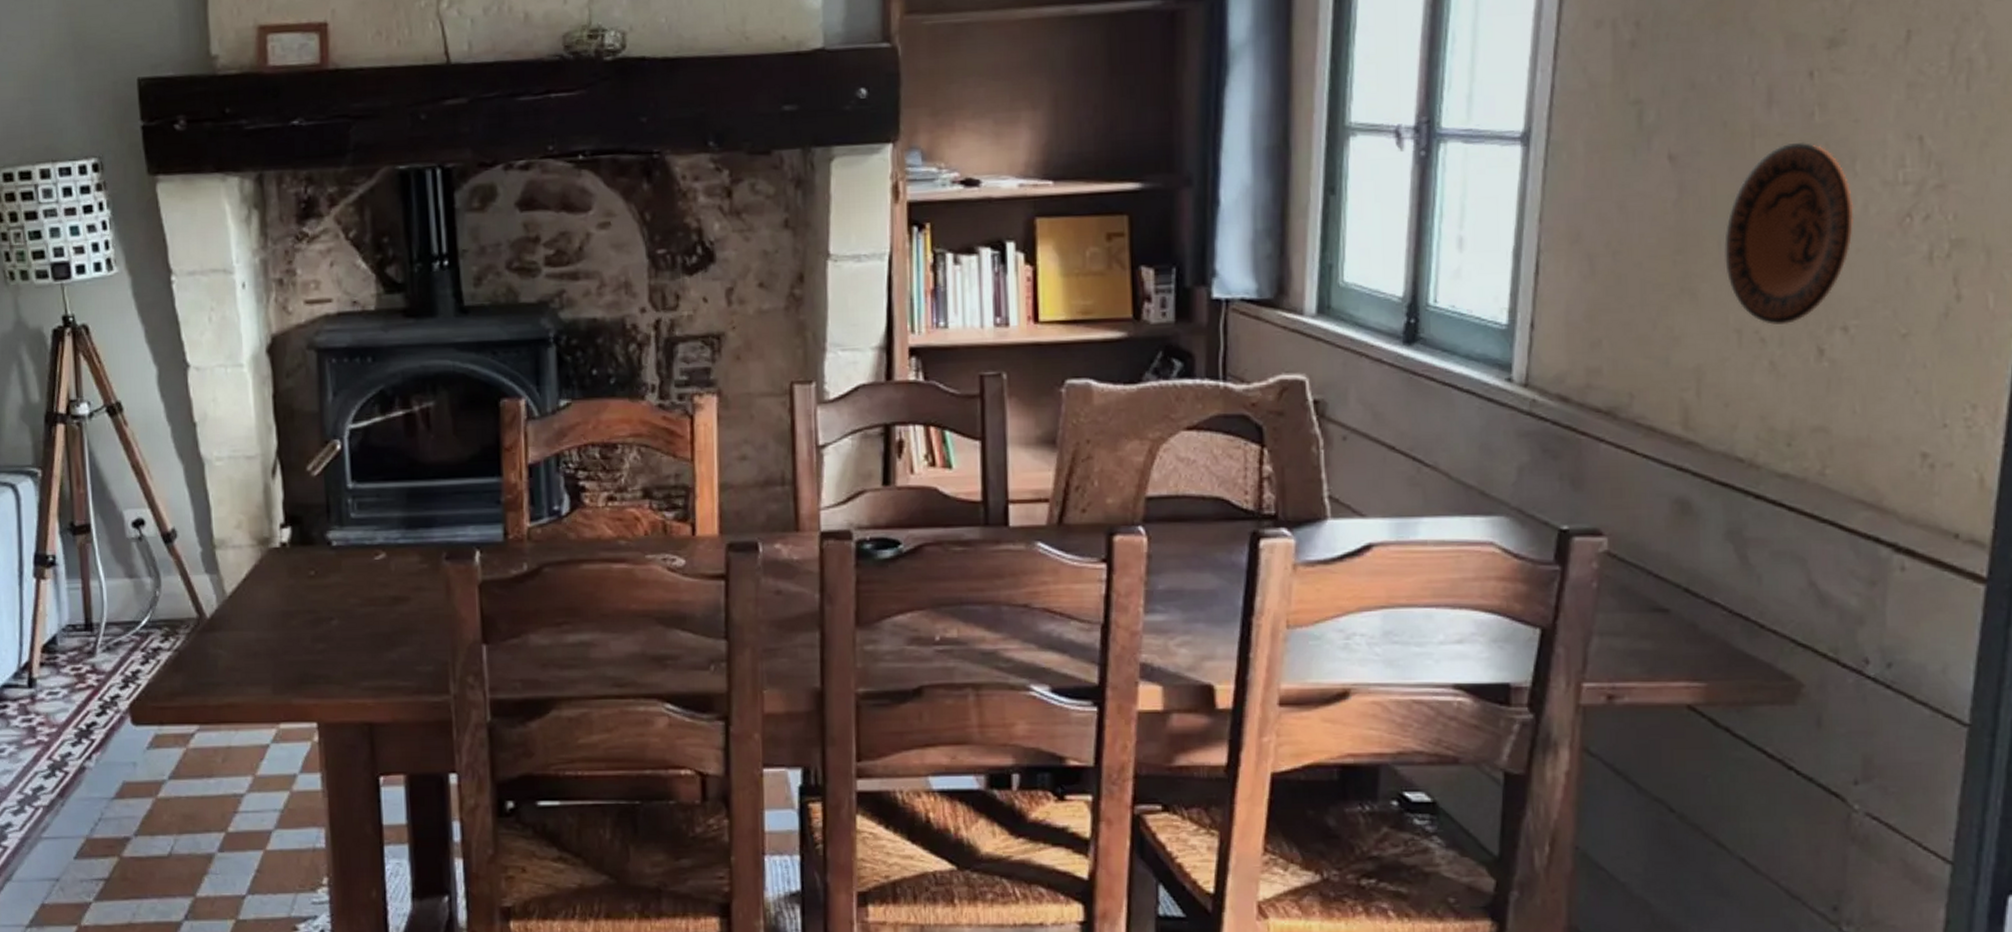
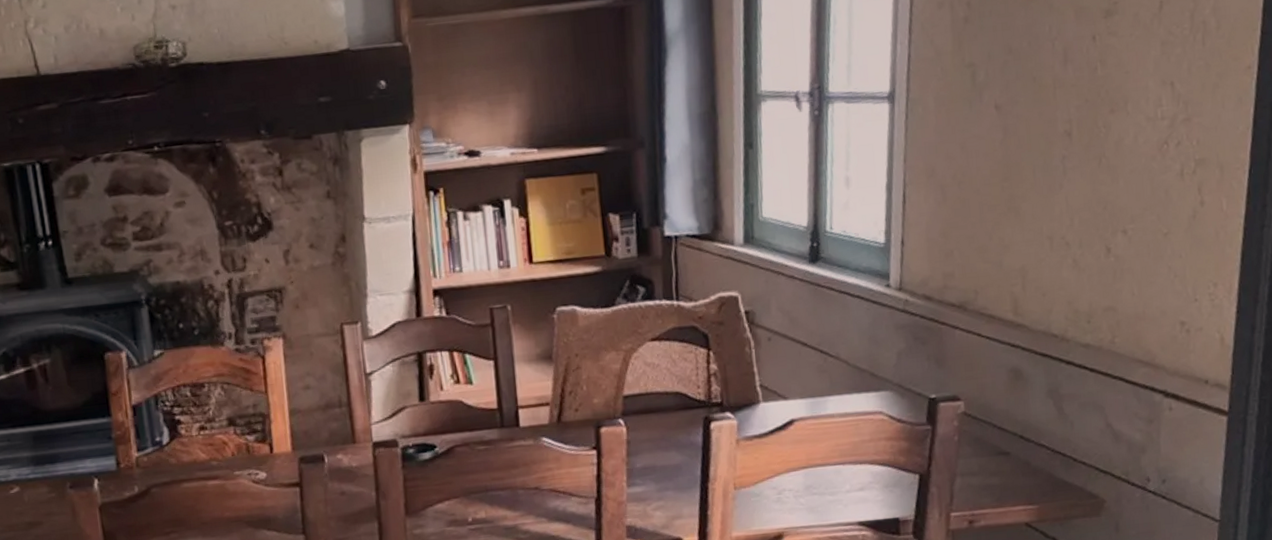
decorative plate: present [1724,141,1855,325] -> none [1038,90,1128,232]

